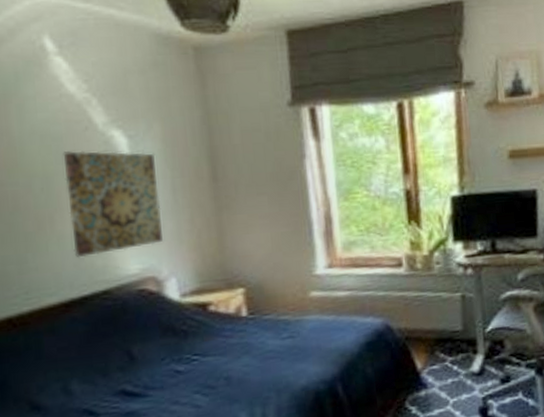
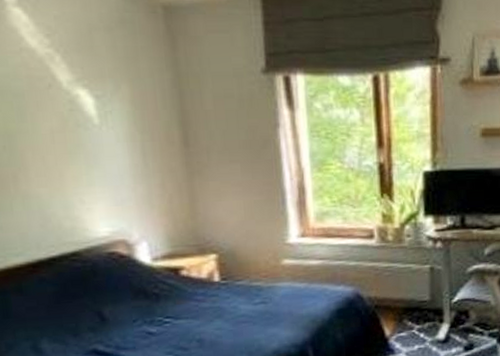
wall art: present [63,150,164,258] -> none [25,109,134,219]

